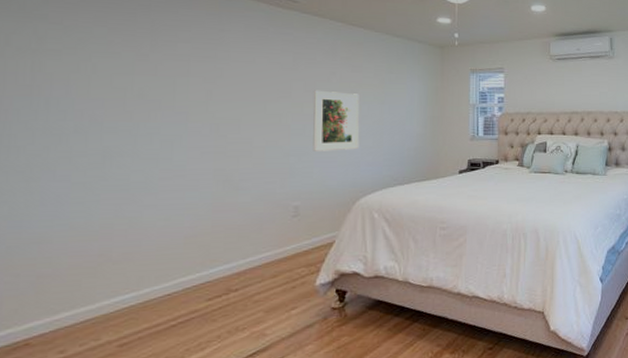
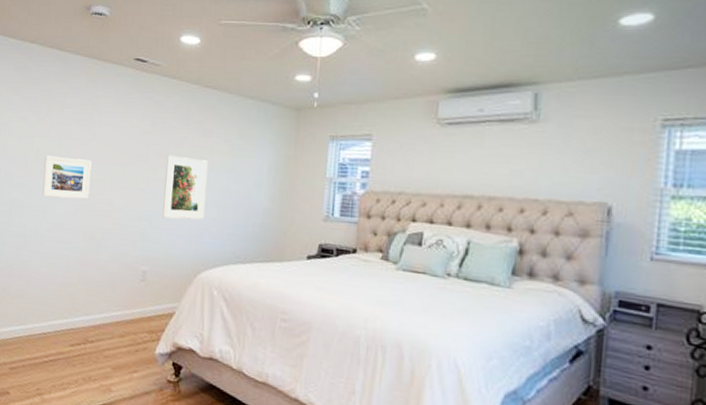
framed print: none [151,95,220,142] -> present [42,155,92,199]

